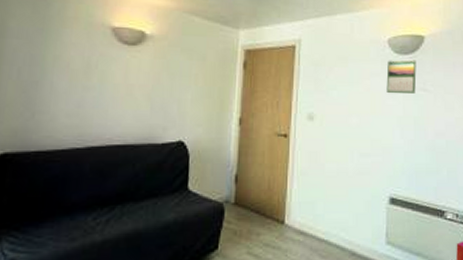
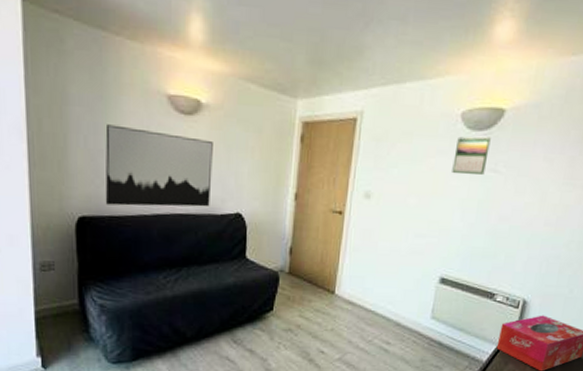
wall art: none [32,56,156,139] -> present [105,124,213,207]

